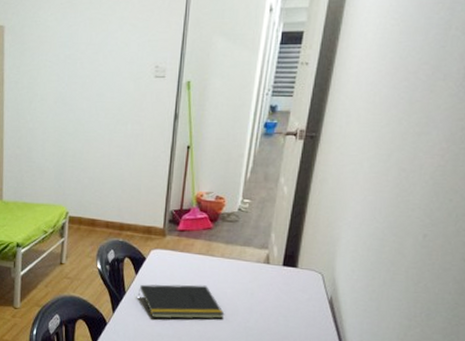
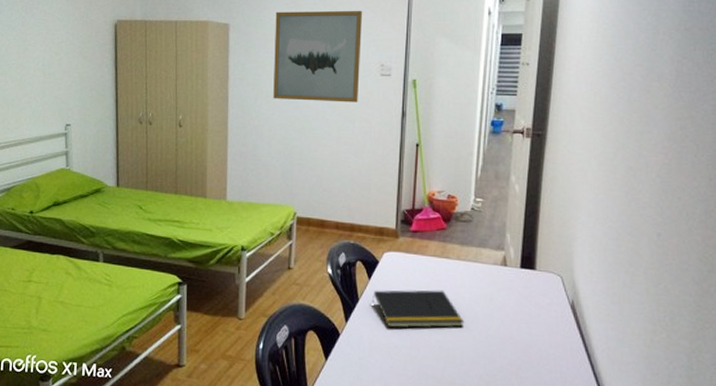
wall art: none [47,9,139,105] -> present [273,10,363,103]

